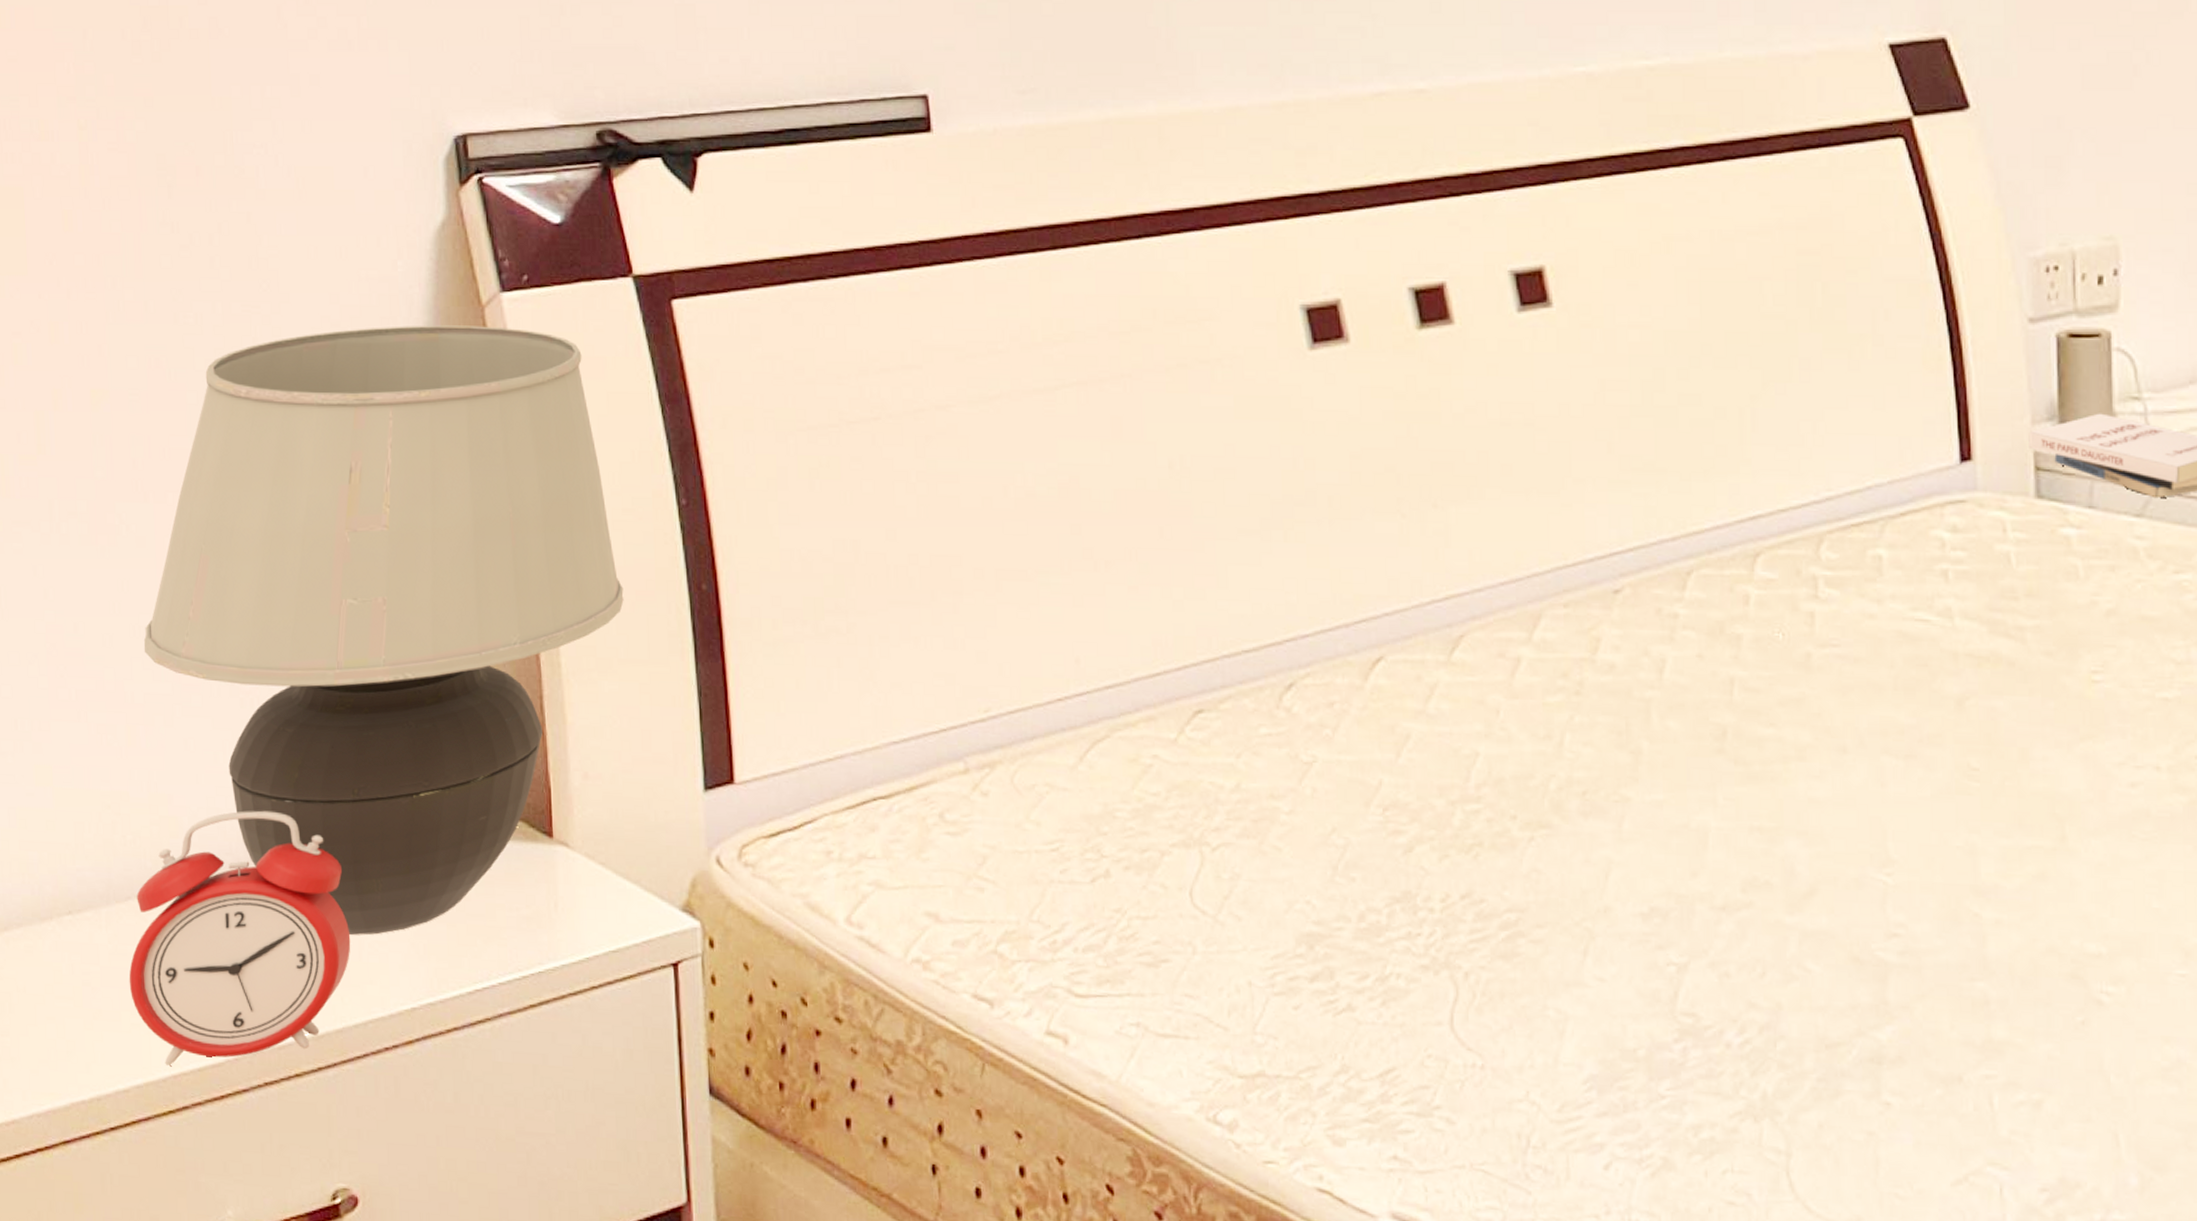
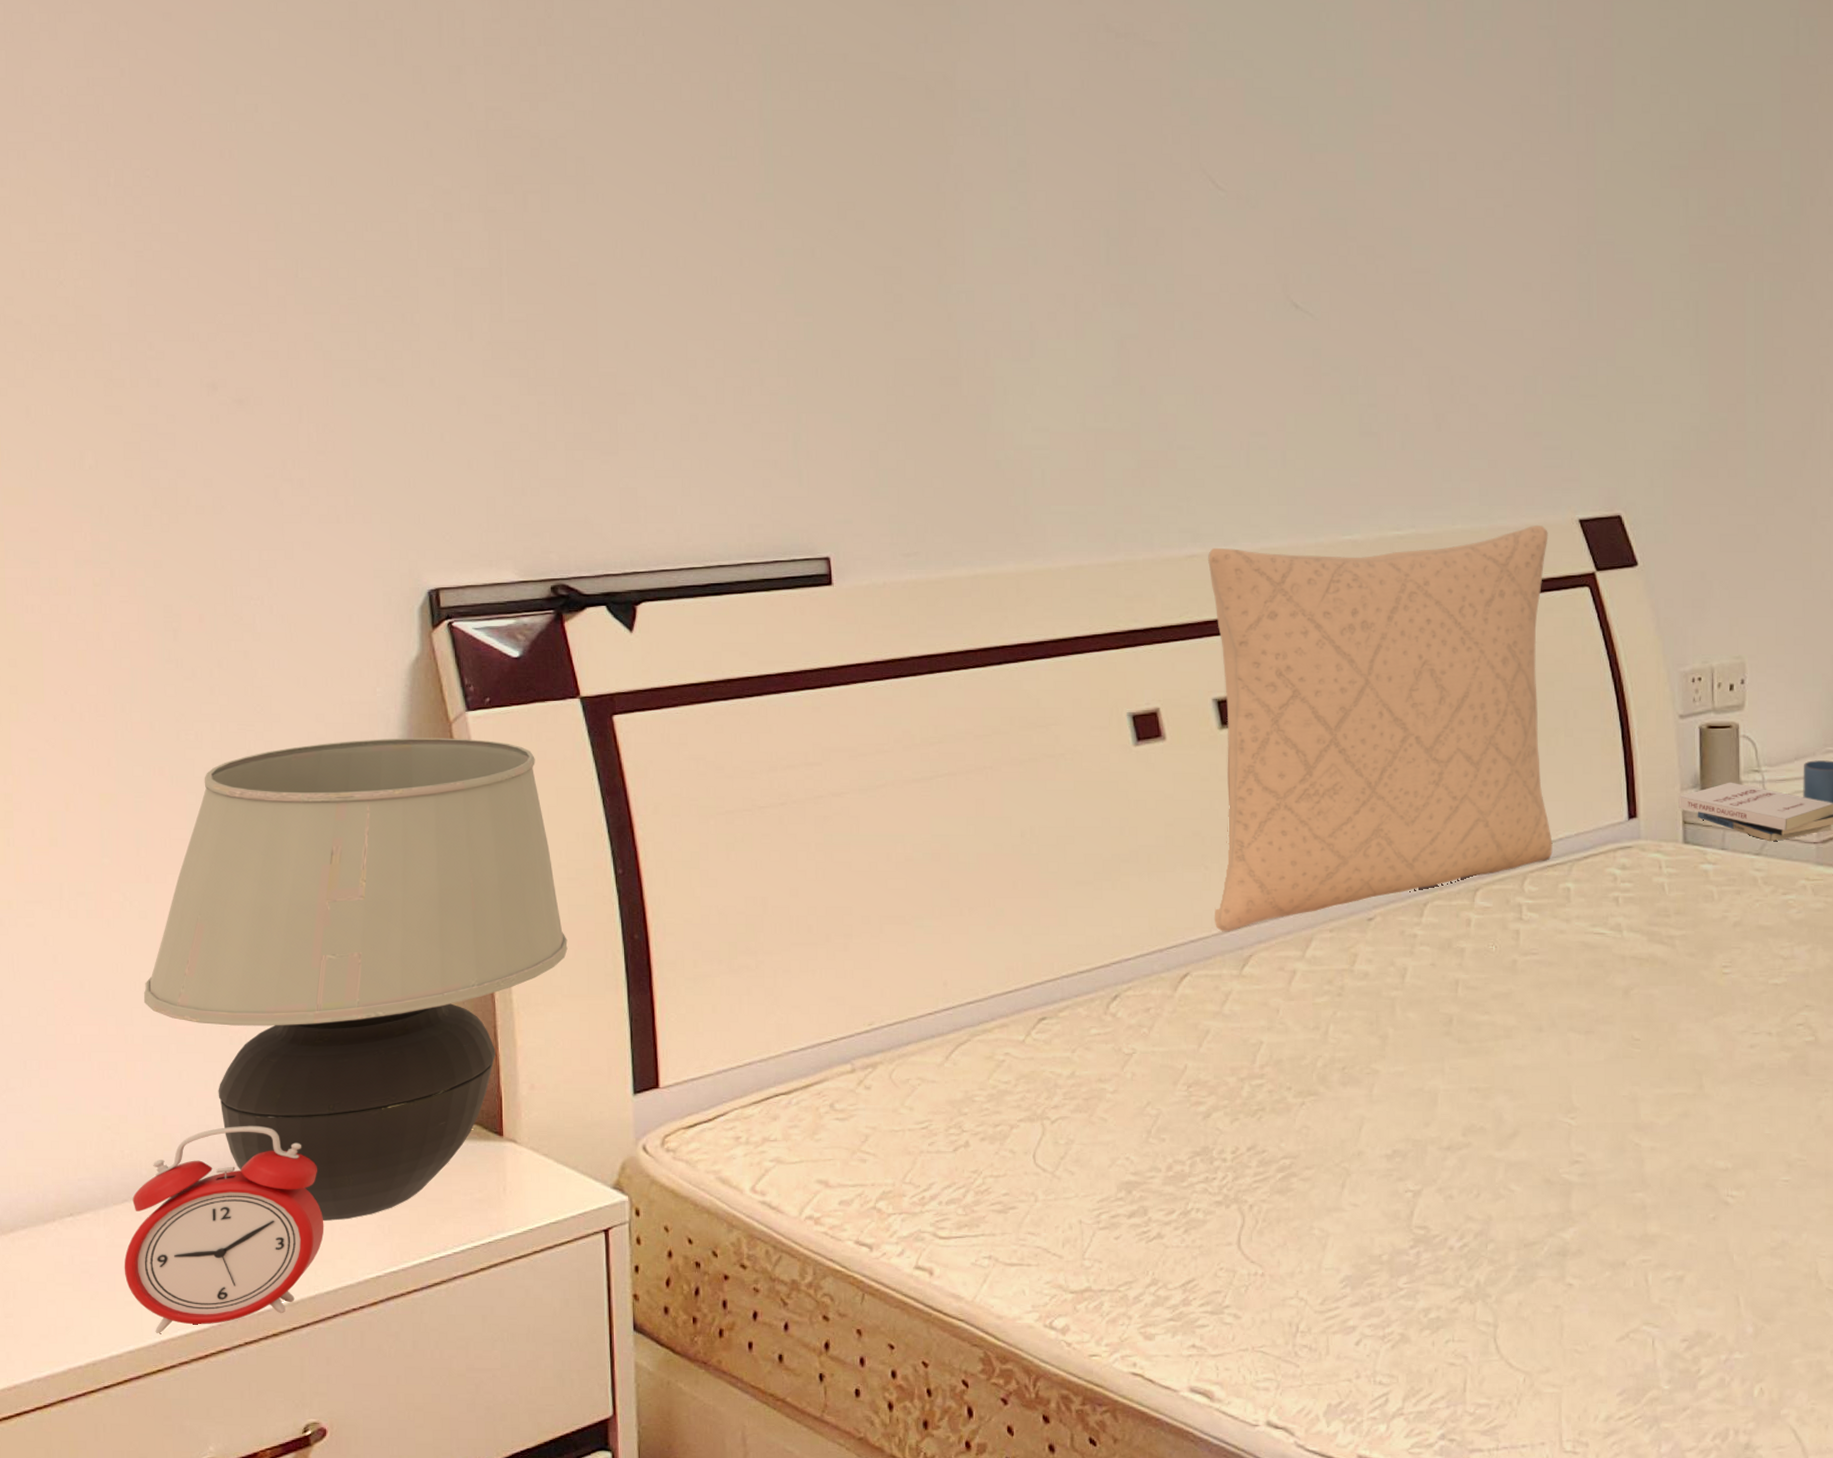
pillow: none [1400,53,1858,603] -> present [1208,526,1553,932]

